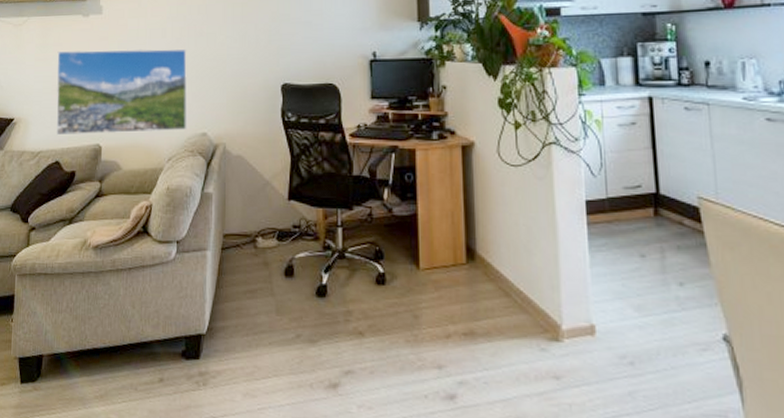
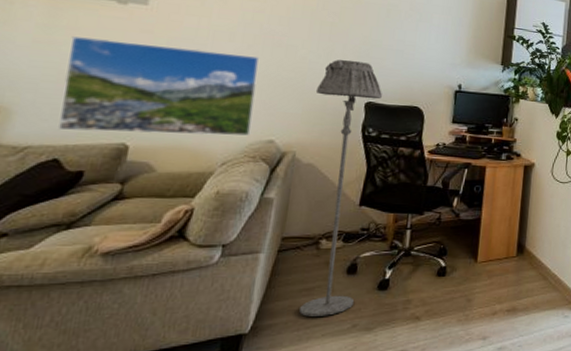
floor lamp: none [236,40,297,322] -> present [299,60,383,317]

